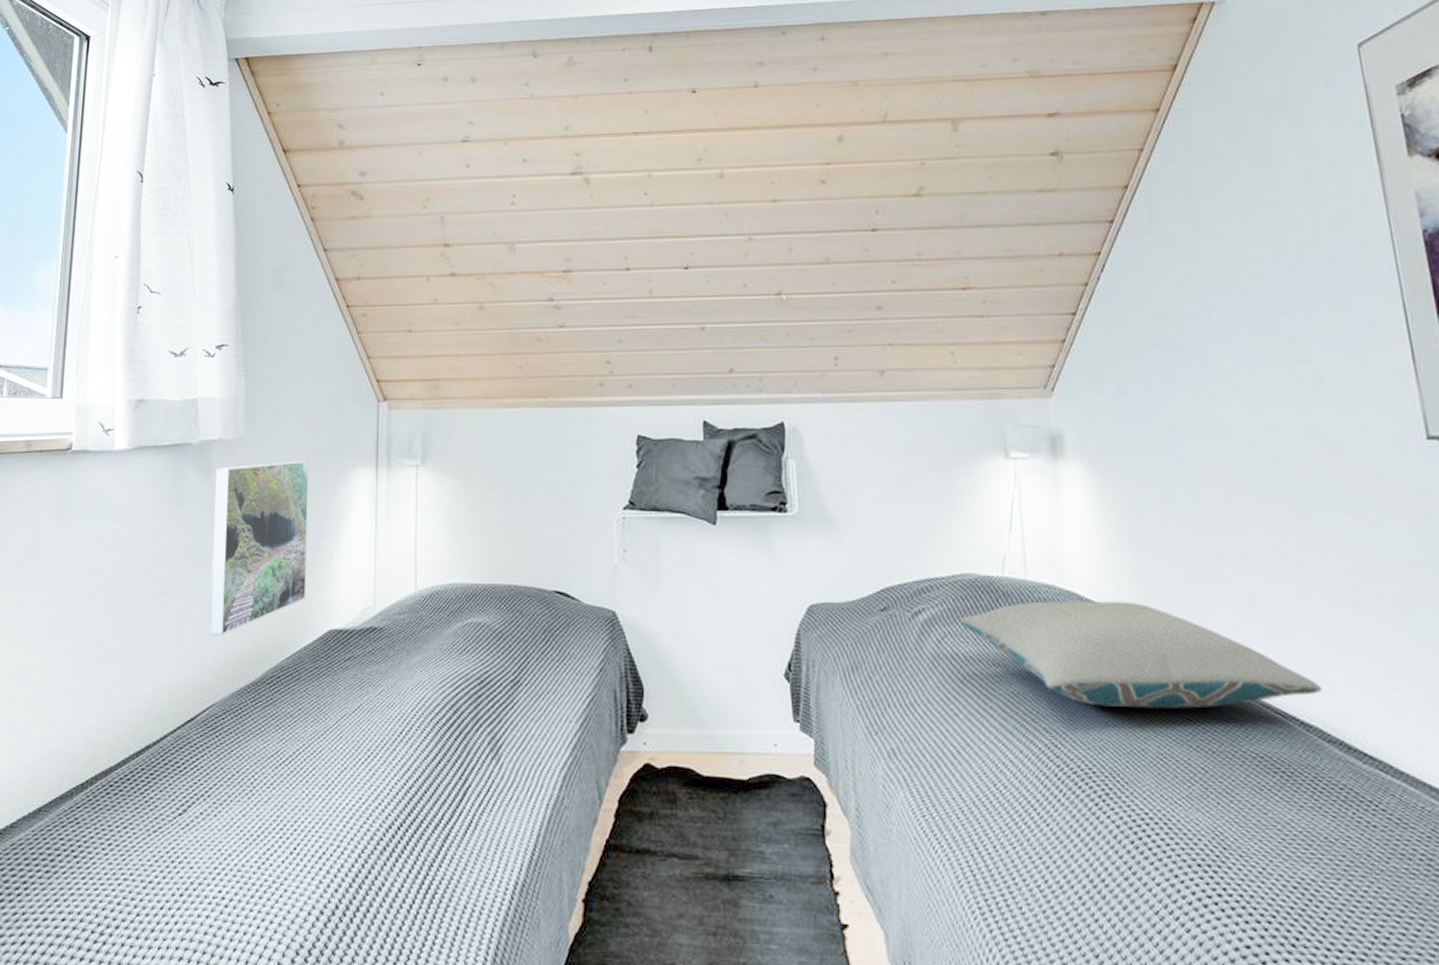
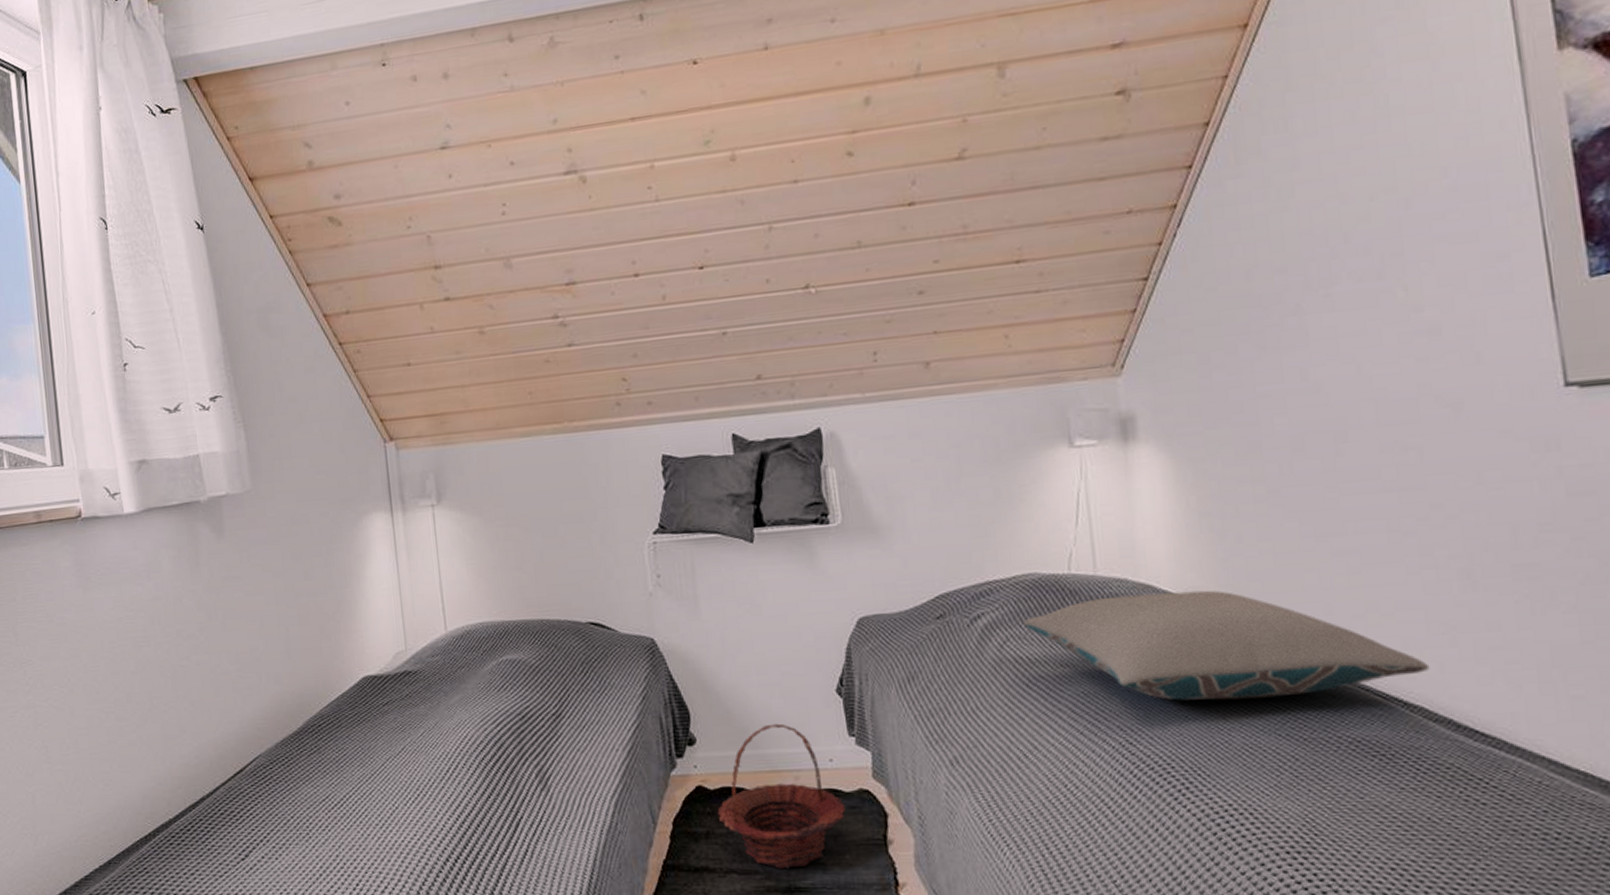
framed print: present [209,461,309,636] -> none [229,509,337,690]
basket: none [663,704,787,855] -> present [717,723,845,869]

